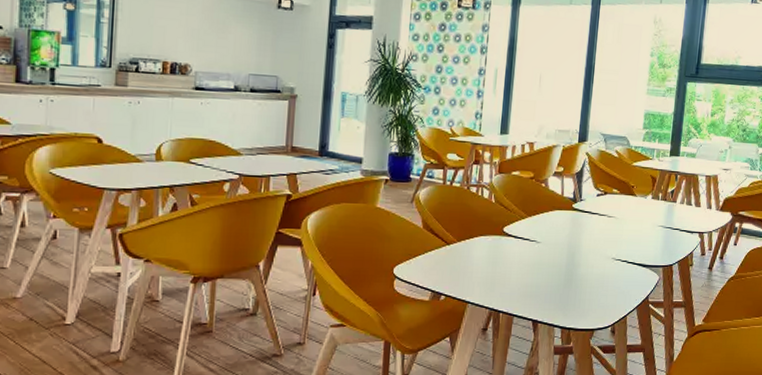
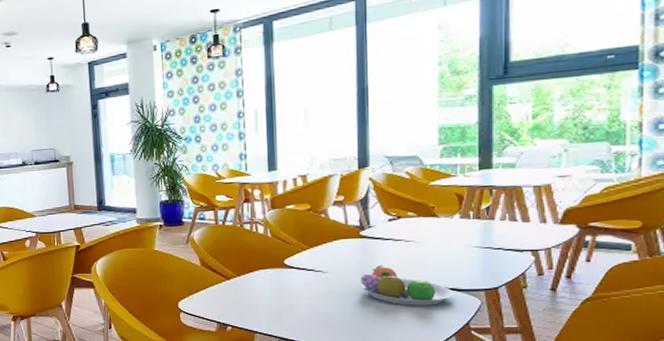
fruit bowl: none [567,238,640,279] -> present [361,265,454,306]

